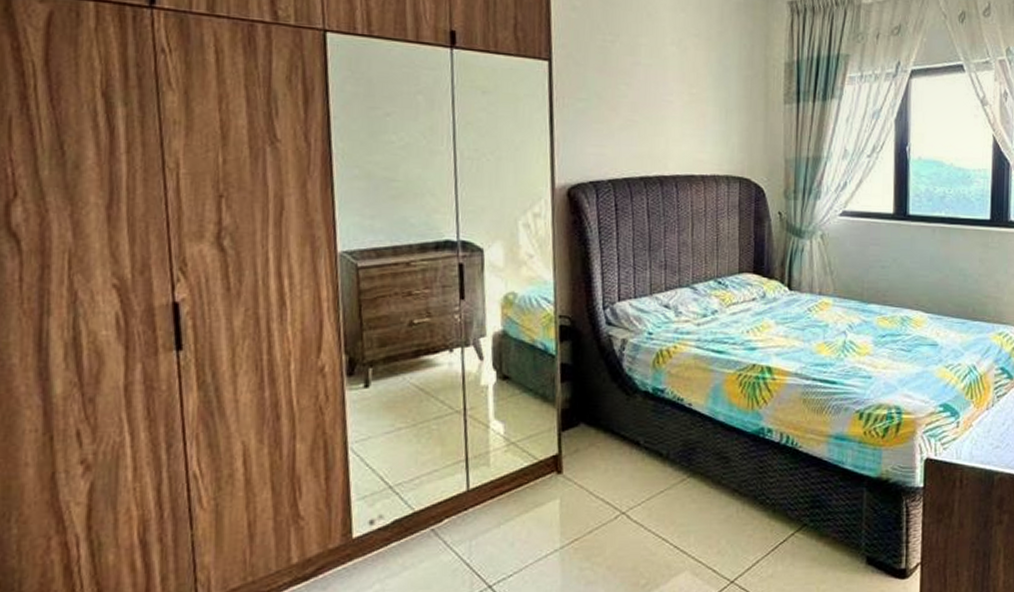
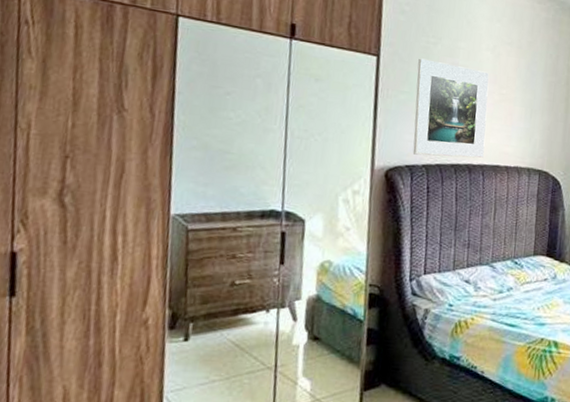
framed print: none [595,59,677,170] -> present [412,58,489,158]

